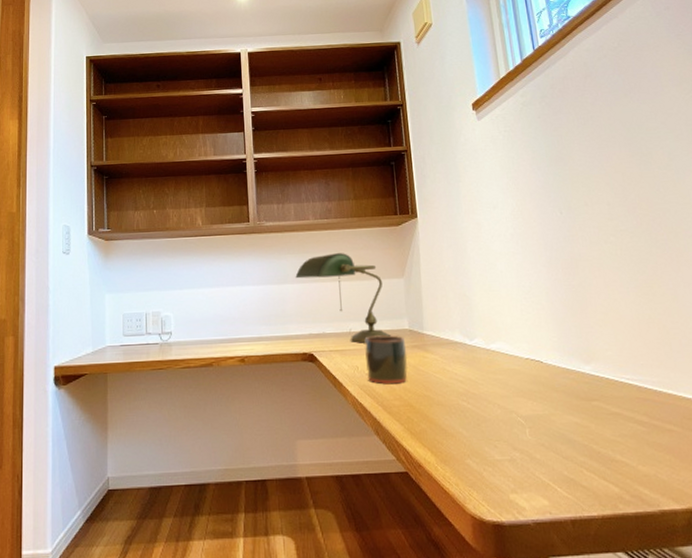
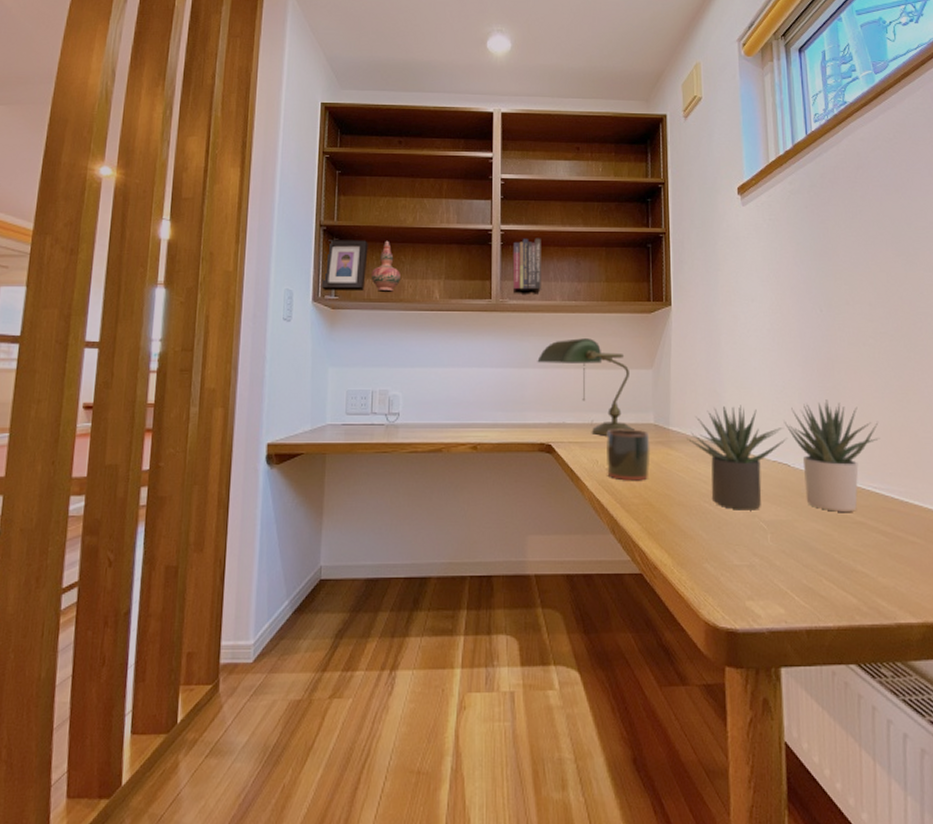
picture frame: none [94,176,135,225] -> present [321,240,368,292]
decorative vase: none [139,175,166,223] -> present [371,240,401,293]
books: none [266,163,295,217] -> present [512,238,541,296]
succulent plant: none [441,297,629,407] -> present [687,399,880,512]

